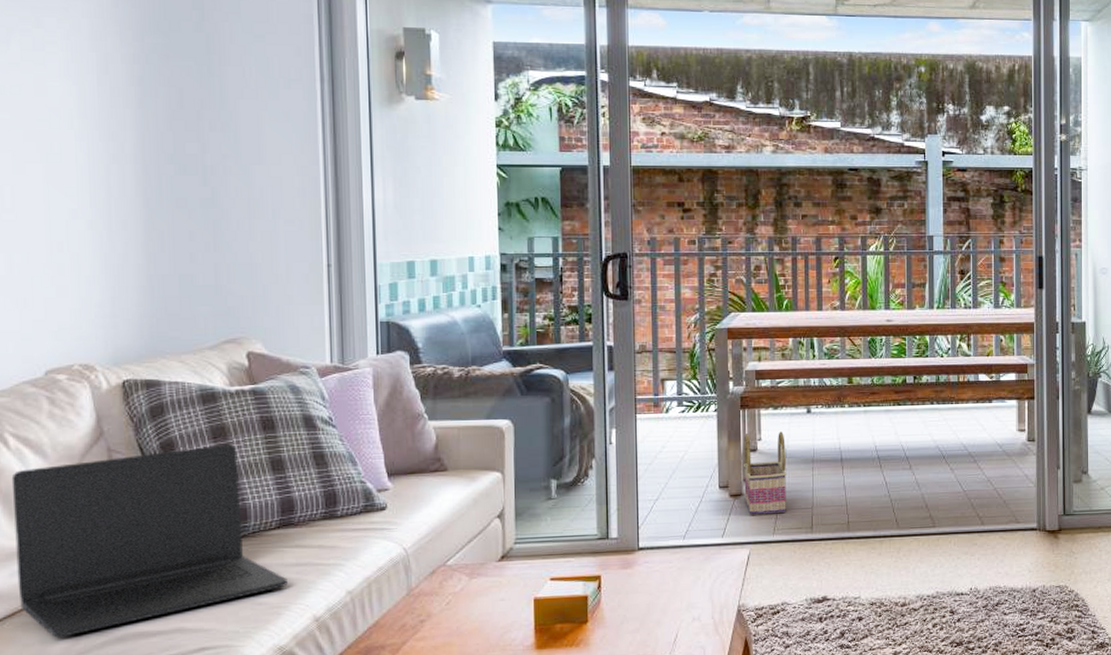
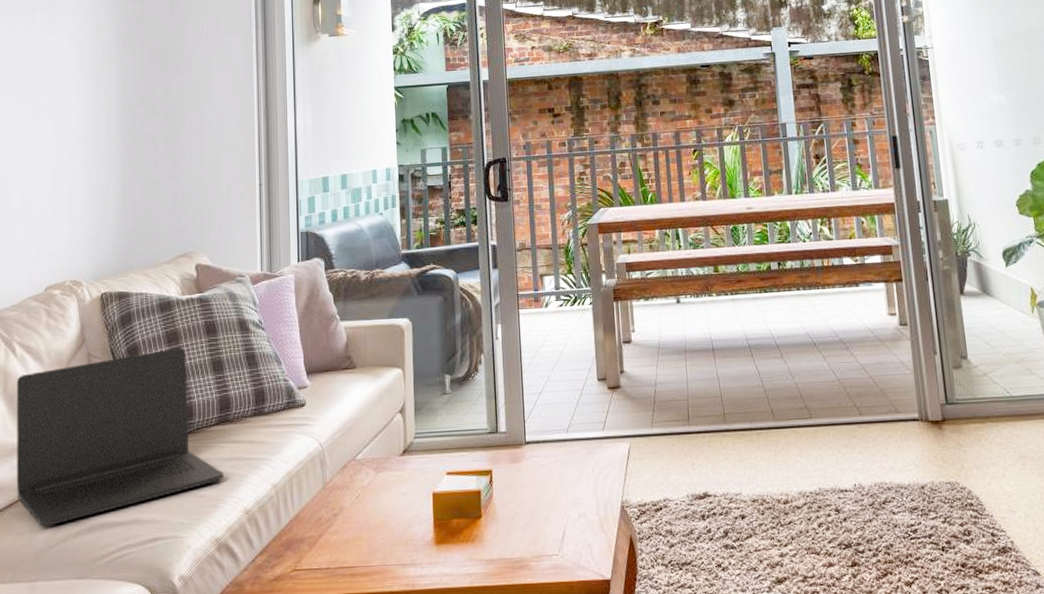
basket: present [743,431,787,515] -> none [618,322,663,408]

